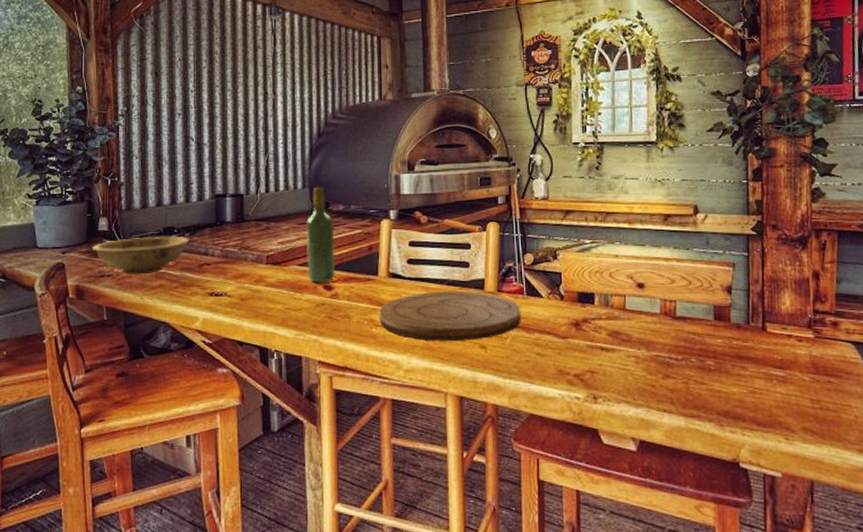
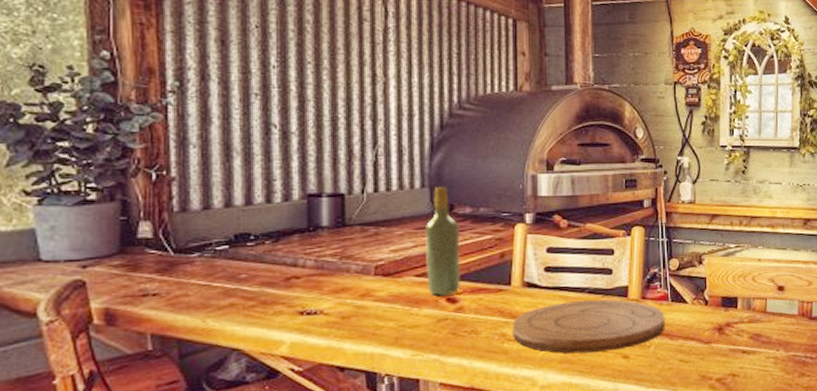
bowl: present [93,236,190,275] -> none [129,244,272,293]

